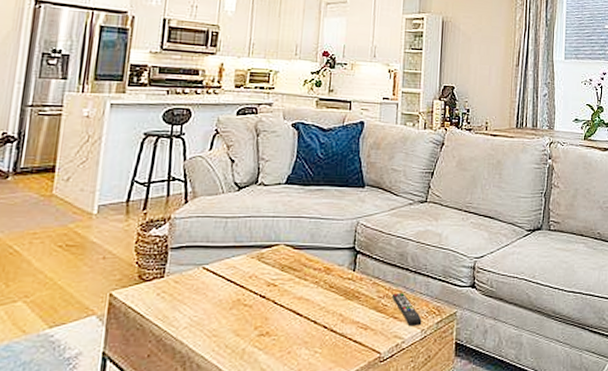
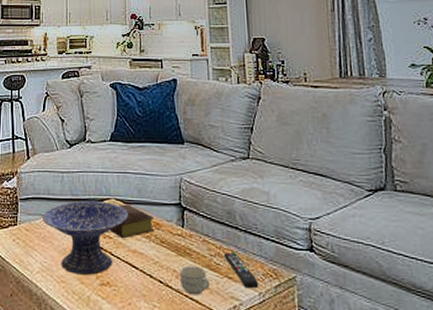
decorative bowl: none [196,247,299,327] -> present [42,200,129,275]
bible: none [275,249,326,286] -> present [109,204,155,239]
cup: none [345,308,376,338] -> present [179,266,211,295]

